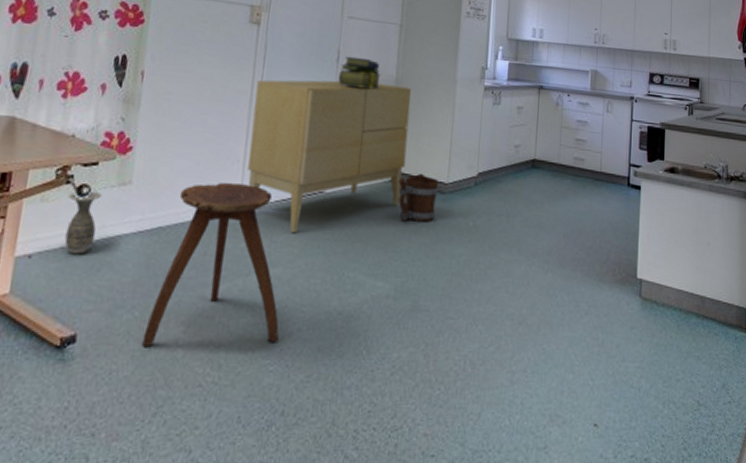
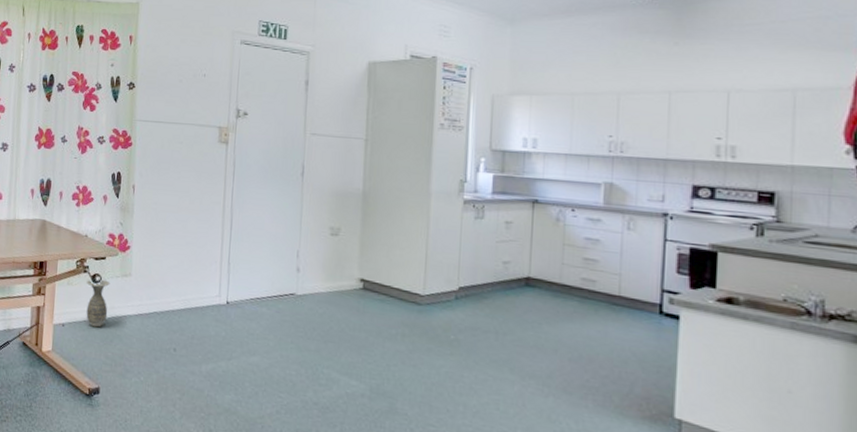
stool: present [142,183,279,346] -> none [148,279,260,419]
sideboard: present [247,80,412,234] -> none [223,192,381,329]
stack of books: present [338,56,381,90] -> none [304,170,347,202]
bucket: present [398,173,439,222] -> none [369,283,414,331]

